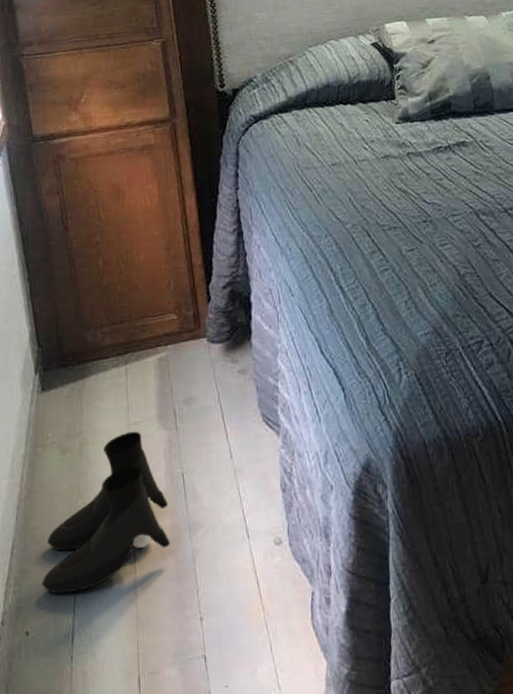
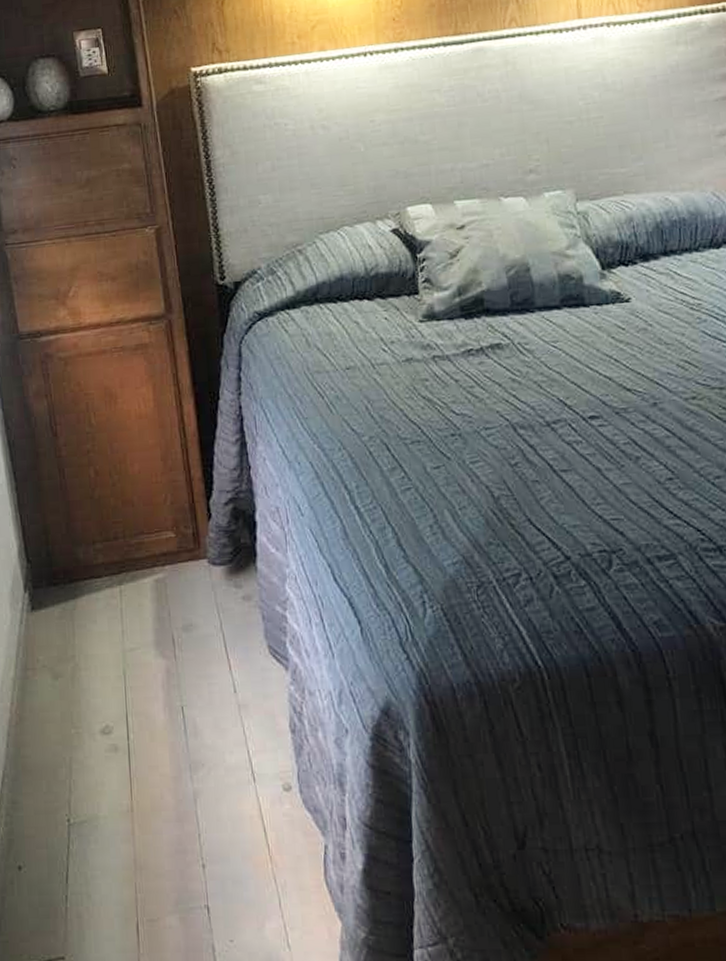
boots: present [42,431,171,594] -> none [34,658,170,829]

